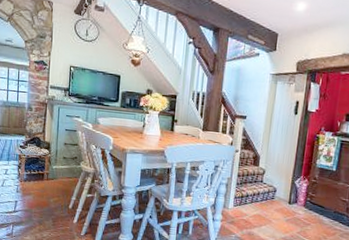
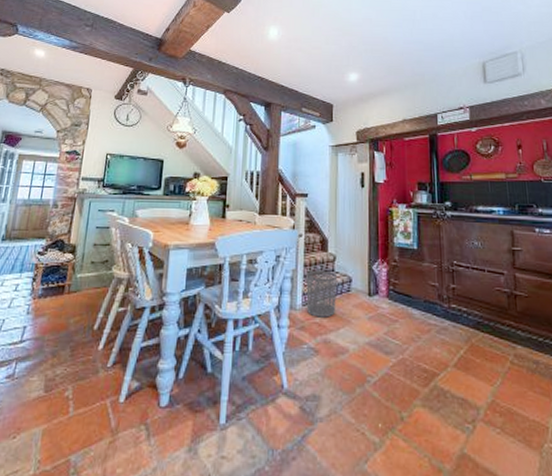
waste bin: none [237,180,264,217] -> present [306,270,336,318]

